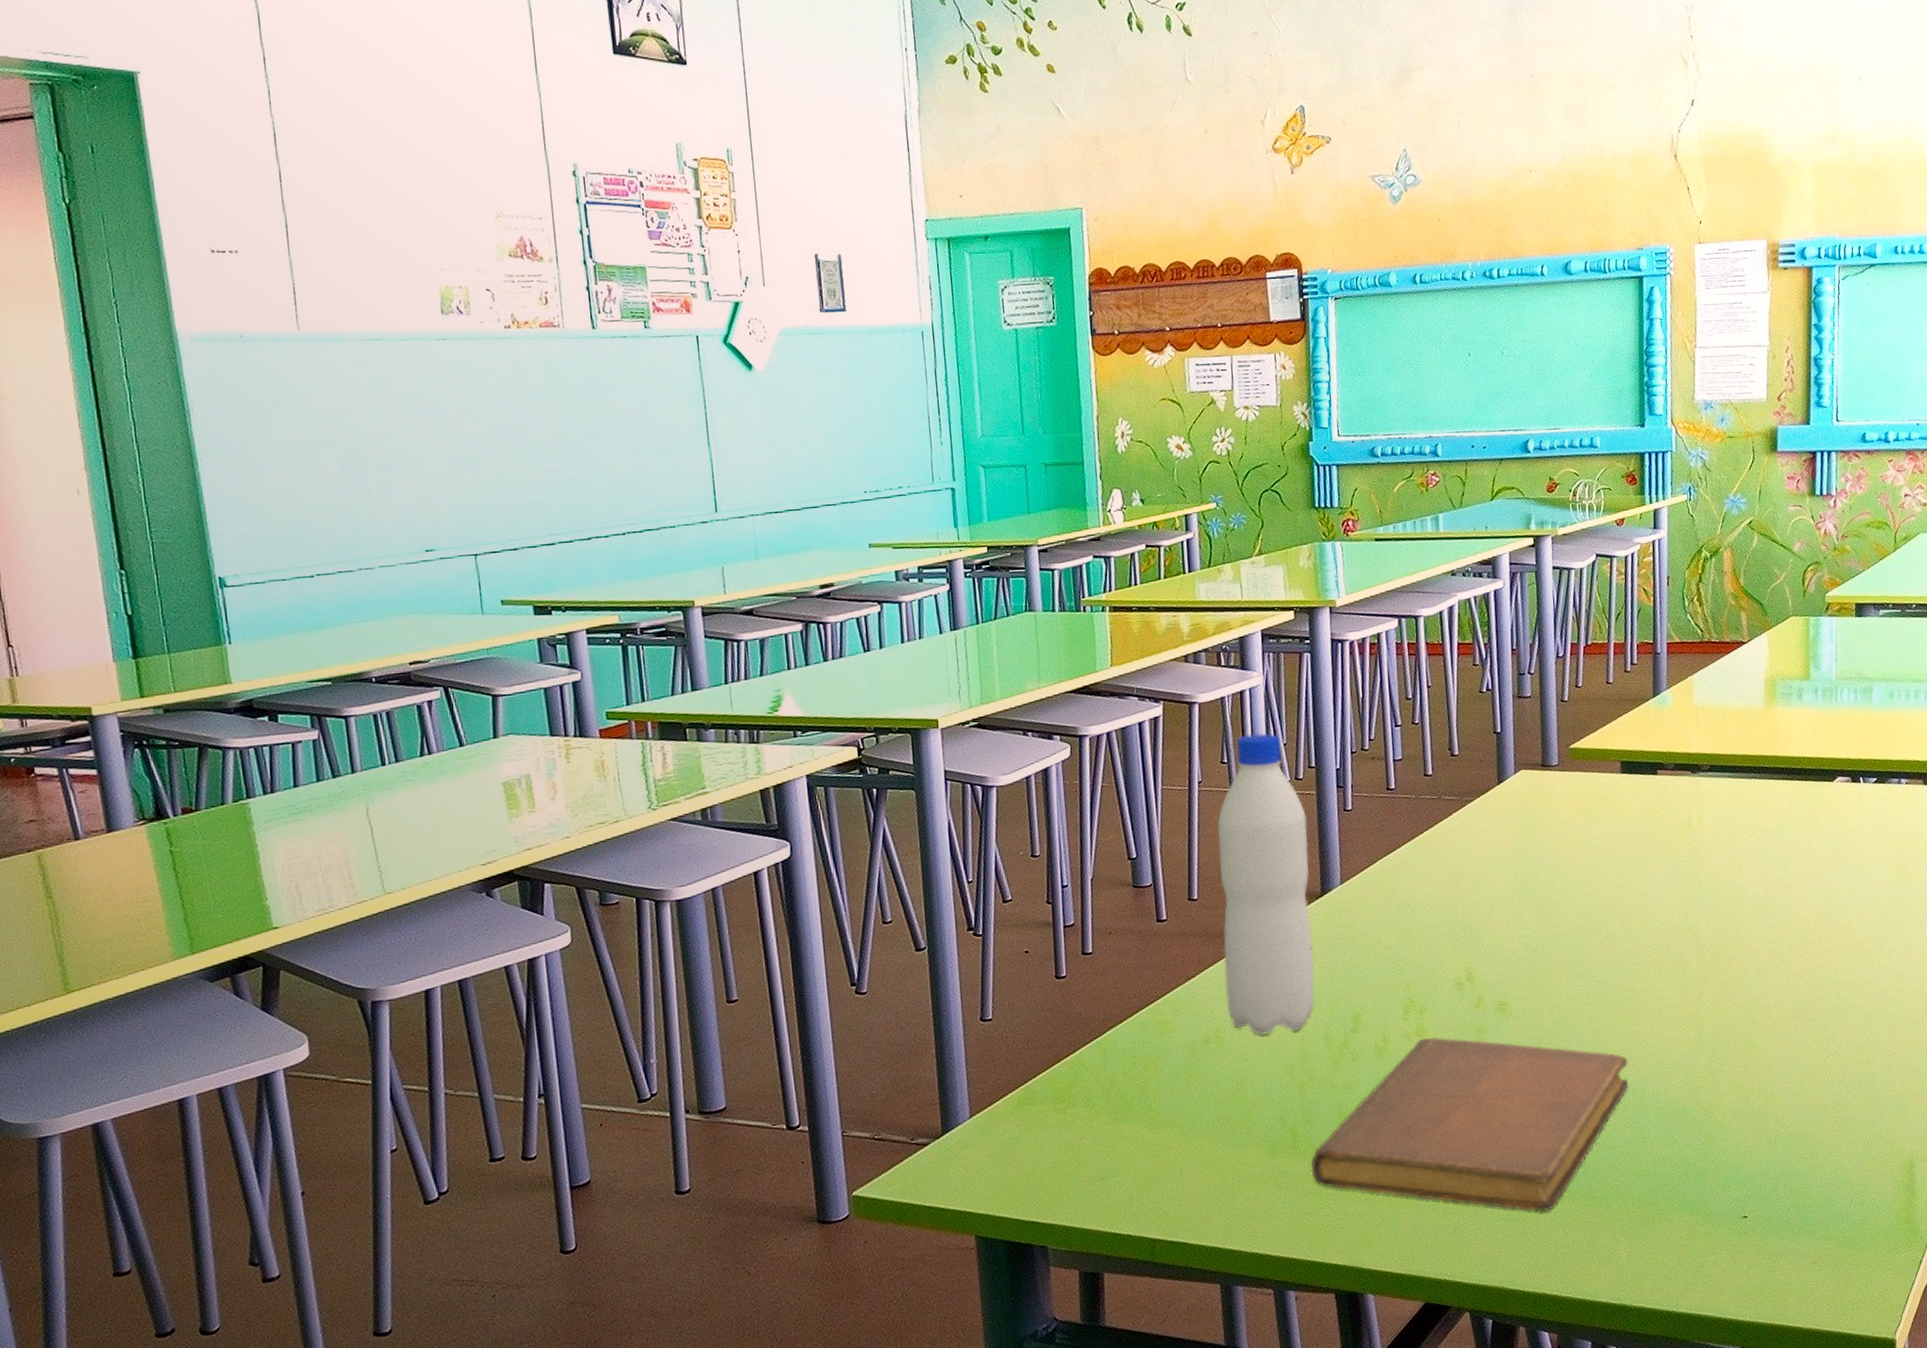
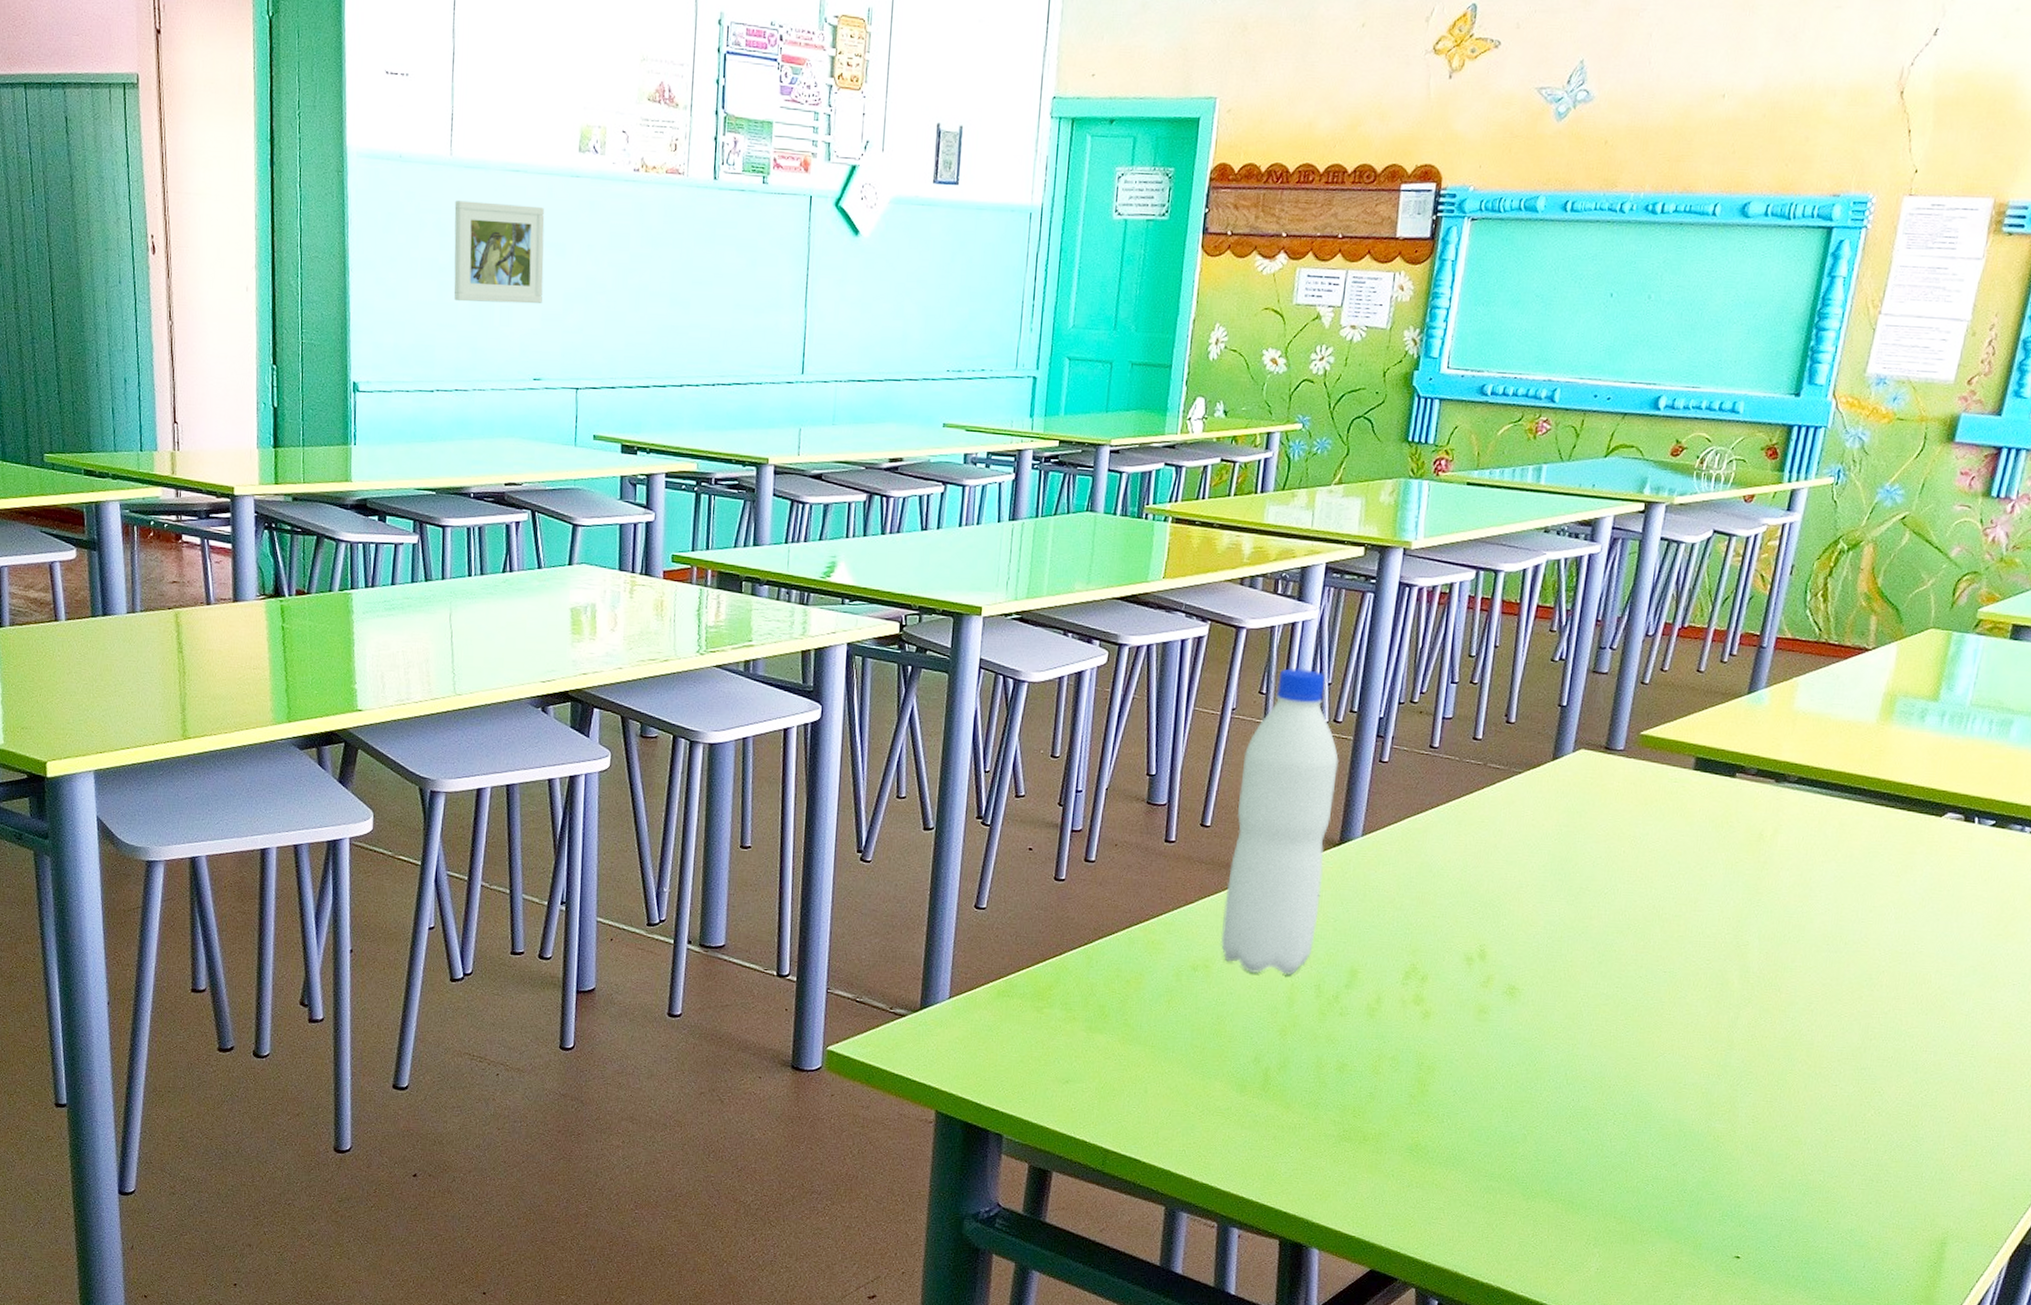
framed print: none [309,373,424,480] -> present [453,200,545,304]
notebook: present [1311,1036,1629,1213] -> none [1277,1006,1639,1207]

